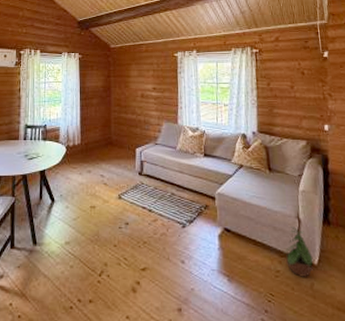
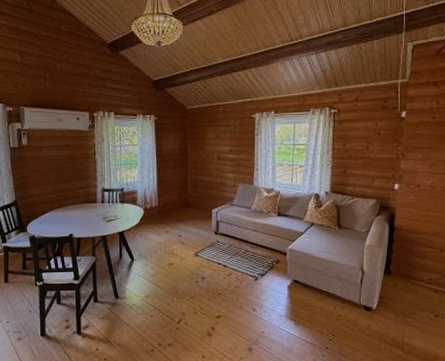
potted plant: present [284,227,314,277] -> none [347,277,372,320]

